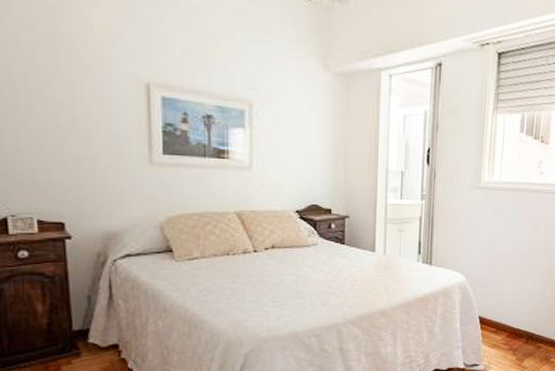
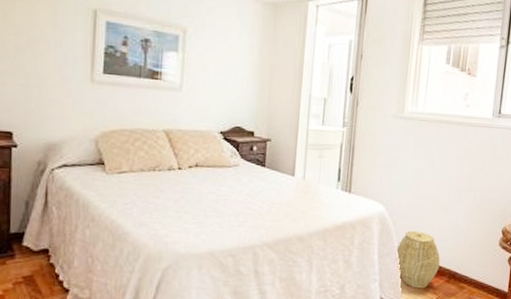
woven basket: none [477,297,519,352] -> present [395,230,440,289]

